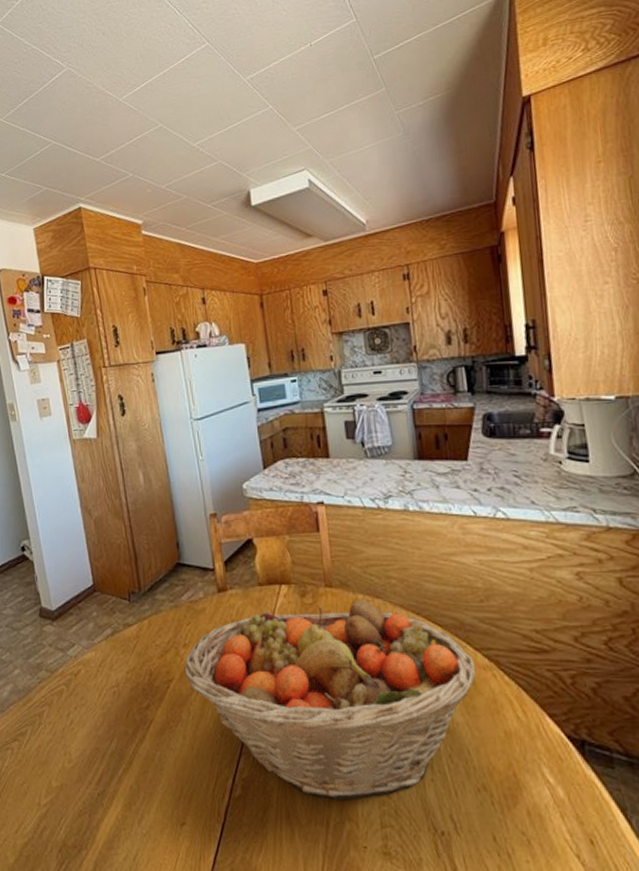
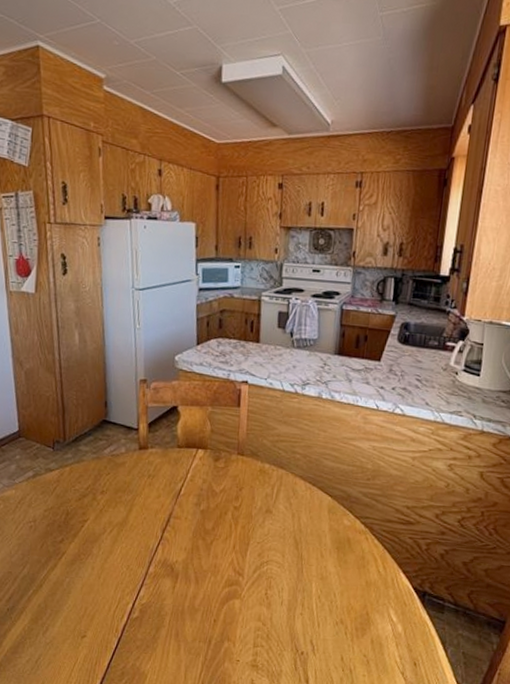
fruit basket: present [184,598,476,800] -> none [99,467,353,625]

